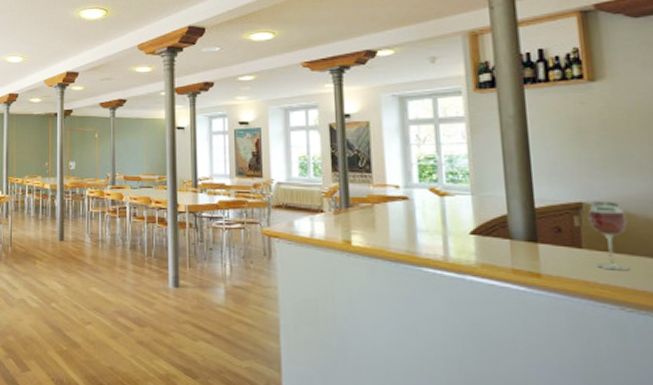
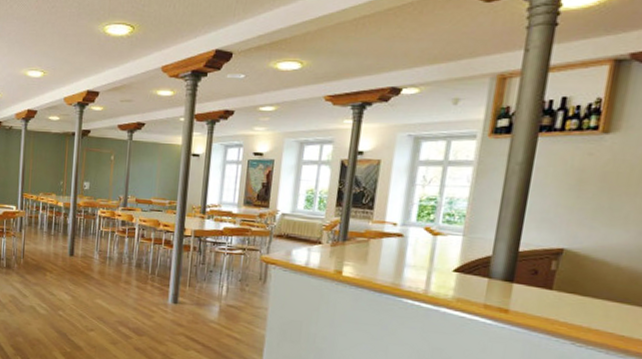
wineglass: present [587,201,631,271] -> none [561,248,601,312]

